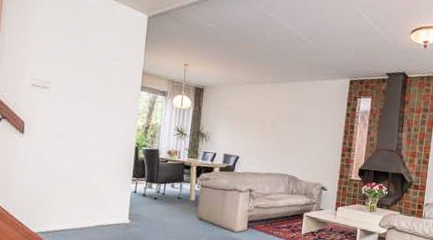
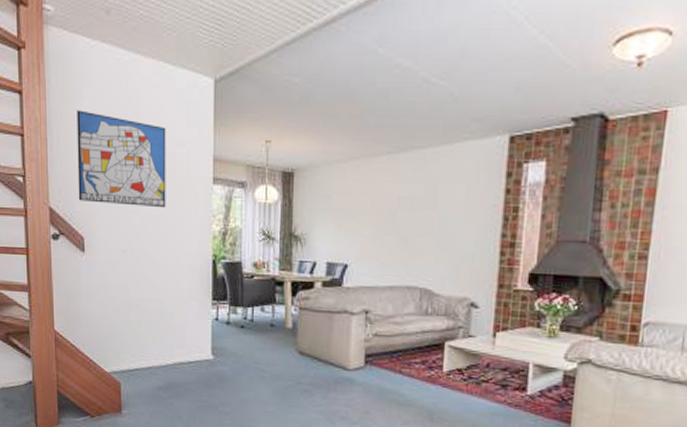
wall art: none [23,23,106,105] -> present [77,110,166,208]

